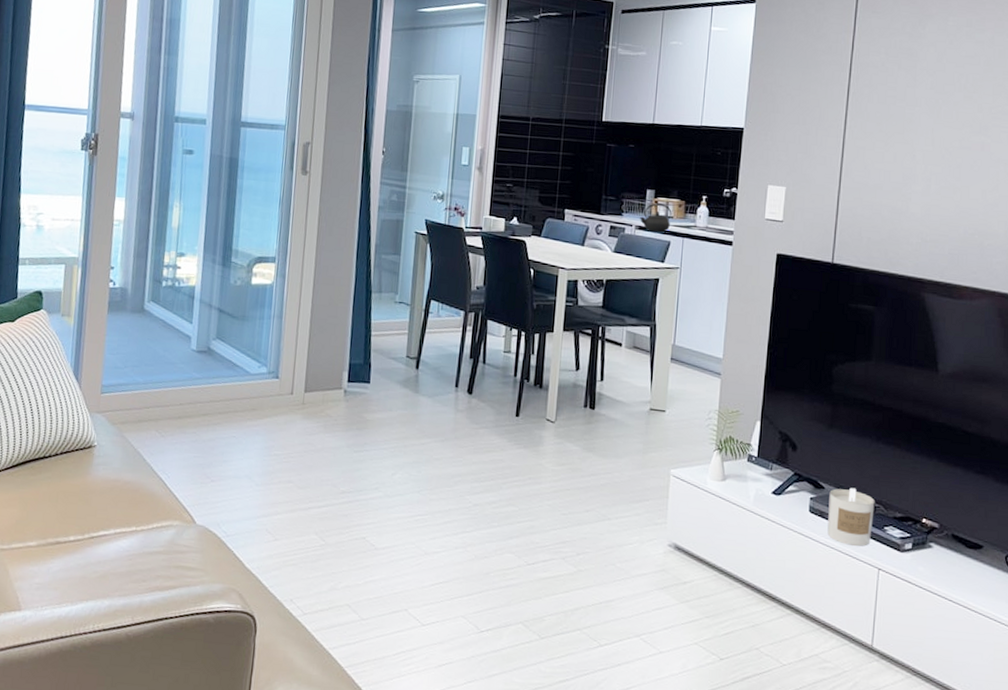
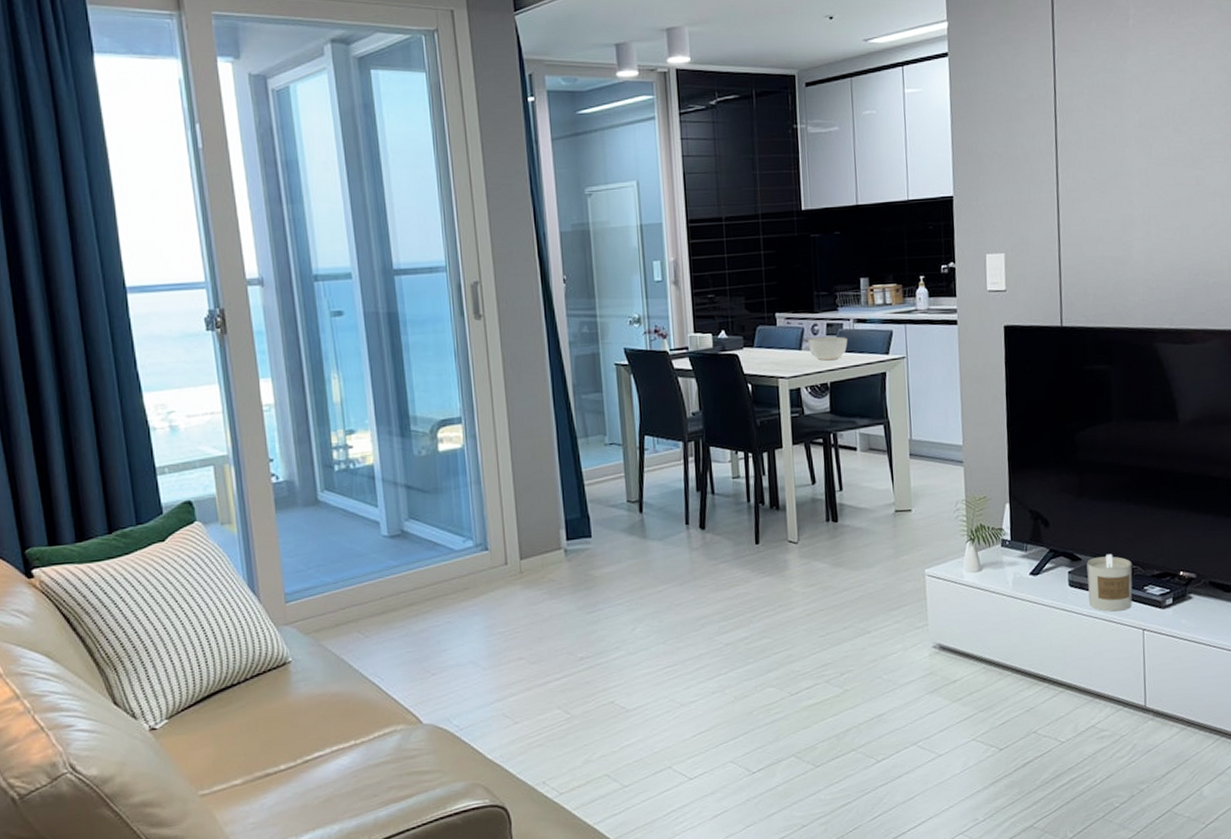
bowl: none [590,236,629,260] -> present [808,336,849,361]
kettle: present [640,202,672,233] -> none [857,290,890,323]

